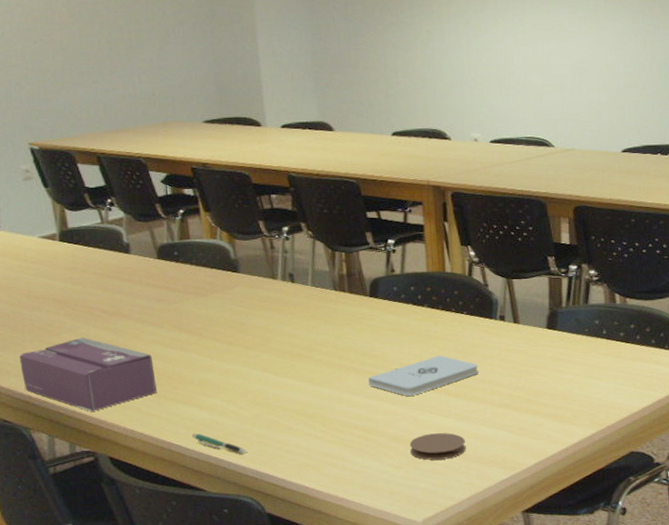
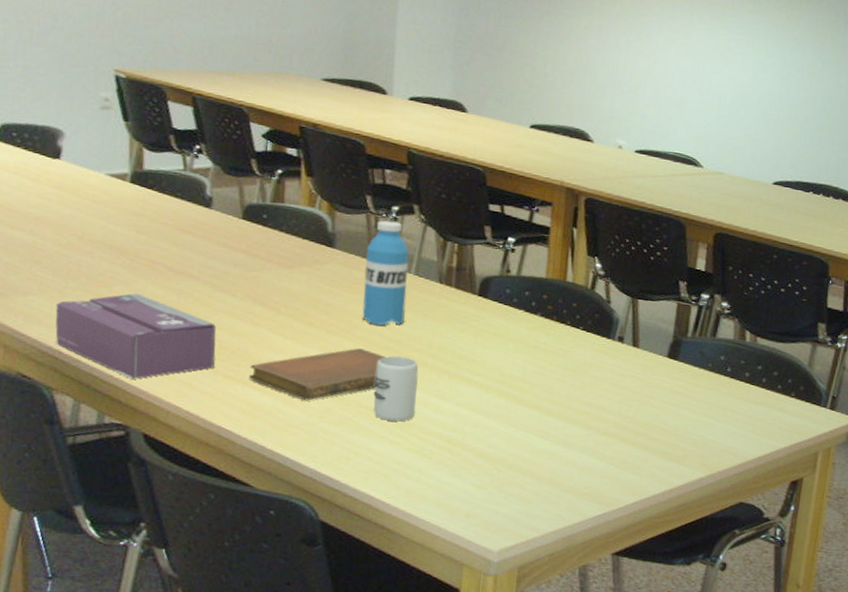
notebook: none [186,359,299,411] -> present [249,348,386,401]
pen: present [192,433,248,454] -> none [247,419,310,450]
water bottle: none [266,240,309,336] -> present [362,220,410,326]
cup: none [292,360,332,419] -> present [373,355,419,422]
notepad: present [368,355,479,396] -> none [461,370,587,410]
coaster: present [409,433,466,460] -> none [496,454,560,485]

